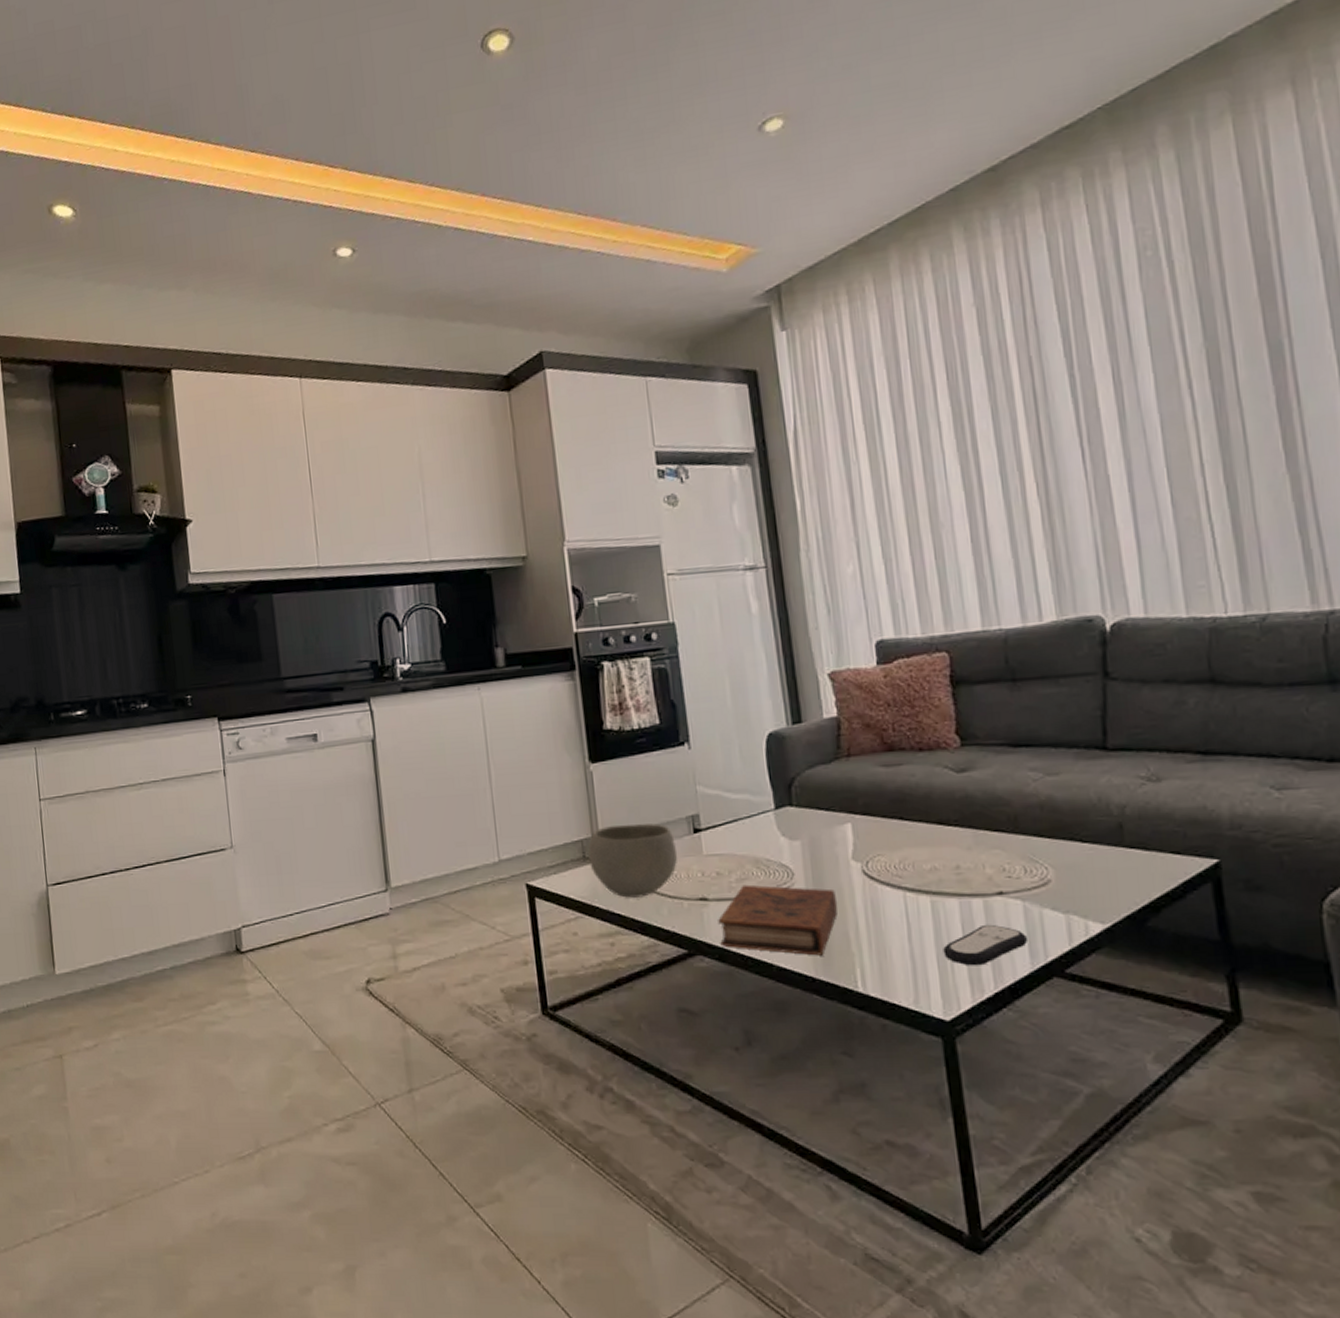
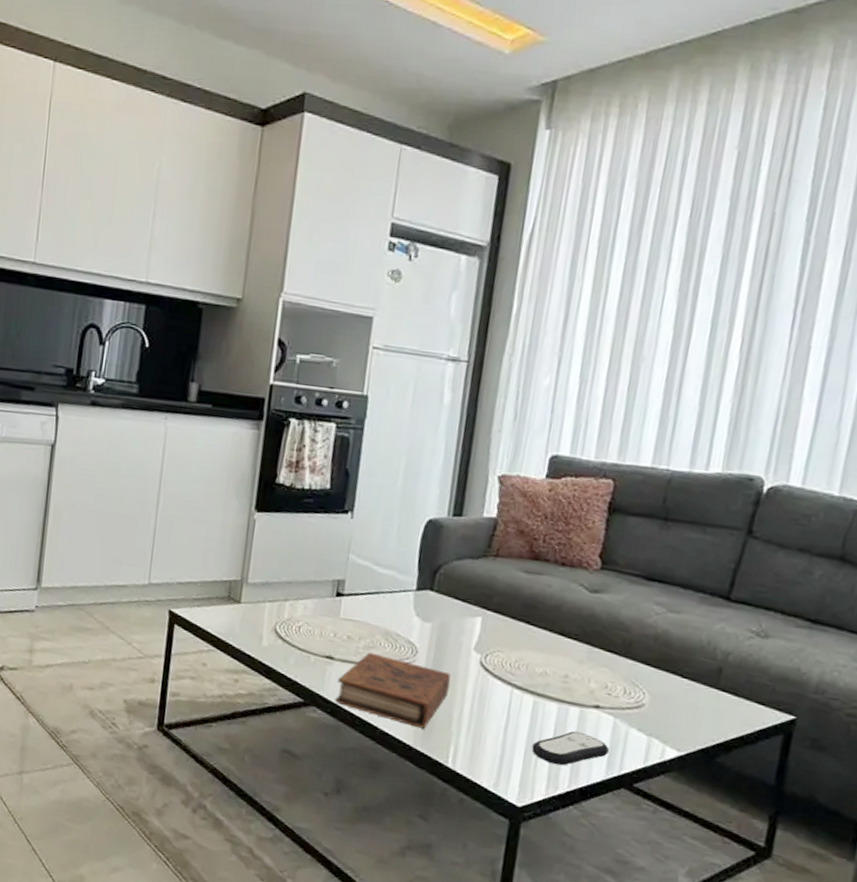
bowl: present [588,823,678,898] -> none [232,573,317,645]

